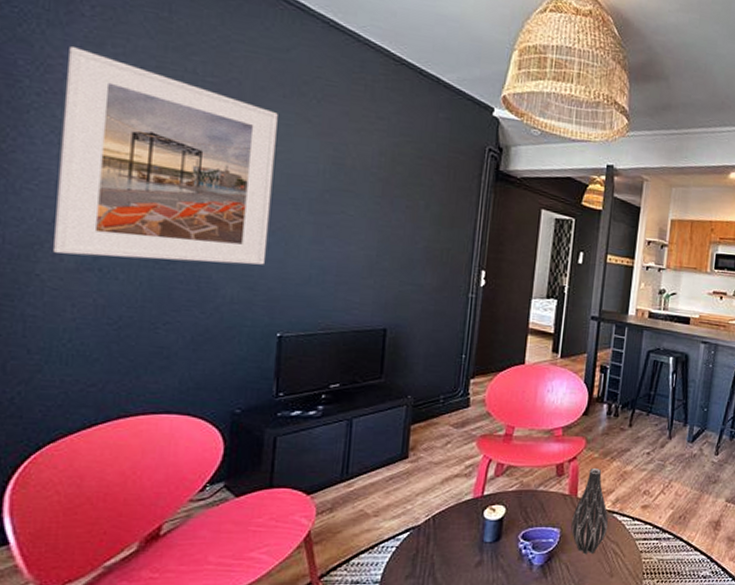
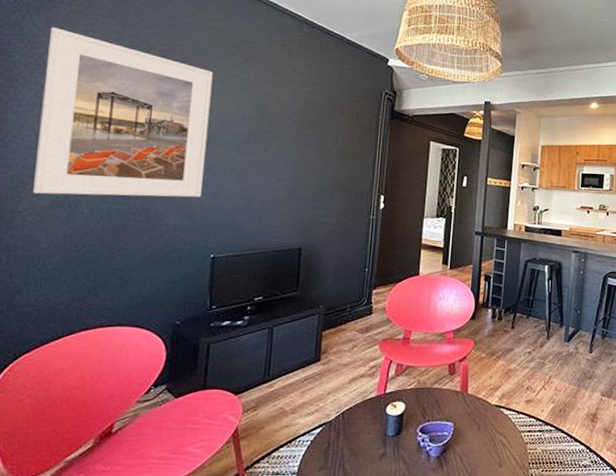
vase: present [571,467,609,555] -> none [463,366,497,446]

